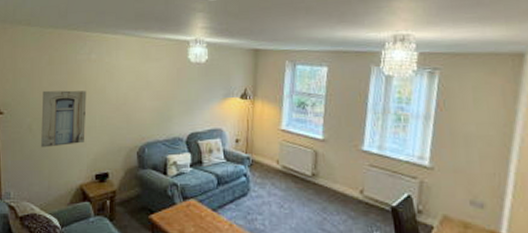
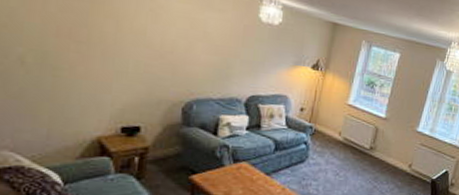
wall art: present [41,90,87,148] -> none [39,16,118,90]

